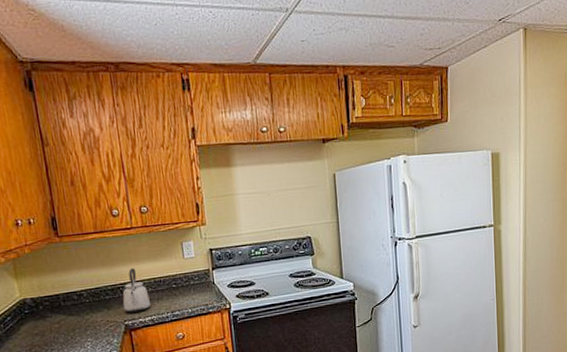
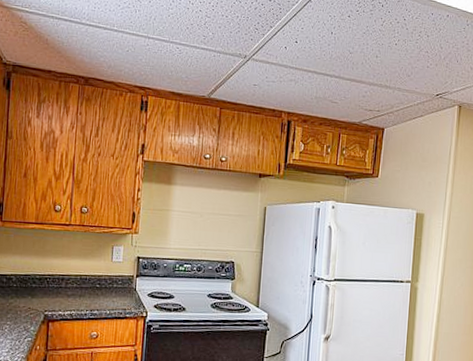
kettle: present [122,268,150,313] -> none [46,262,73,305]

